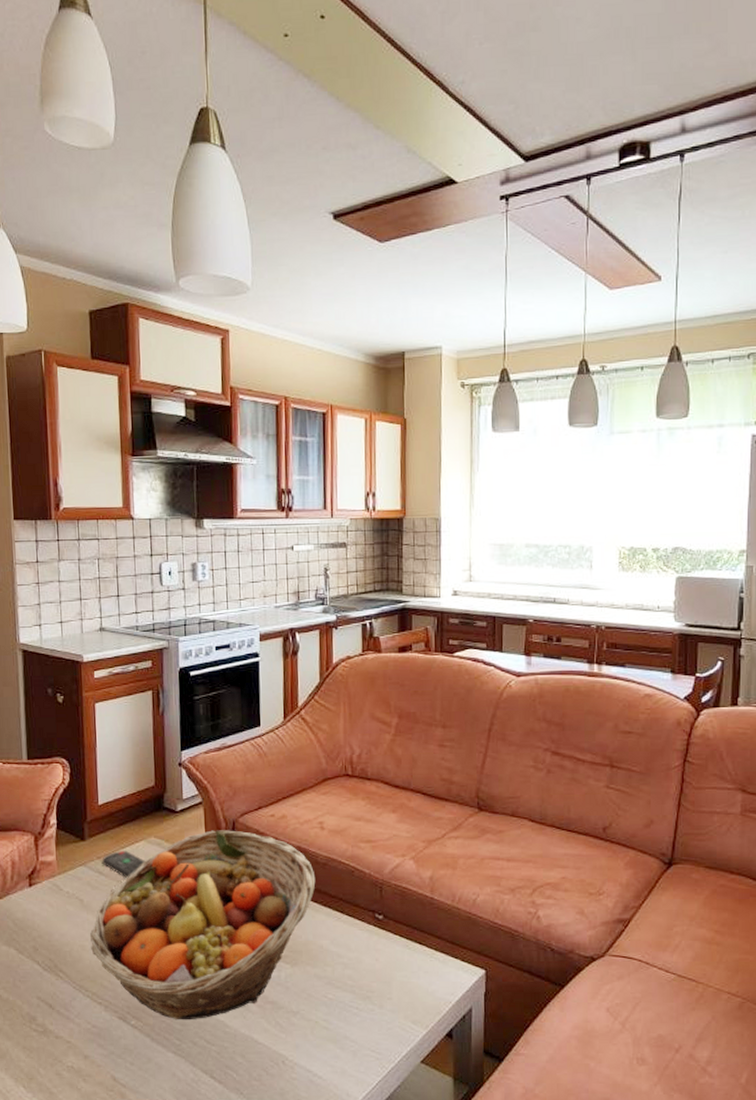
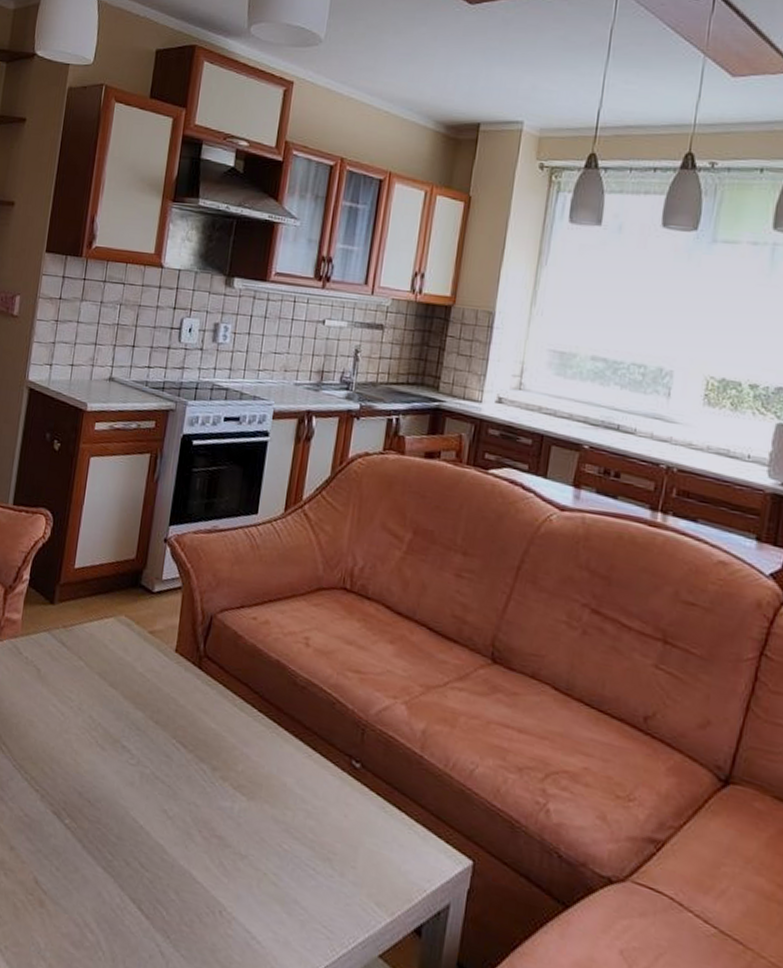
fruit basket: present [90,830,316,1020] -> none [39,621,291,837]
remote control: present [102,850,145,879] -> none [66,623,111,657]

